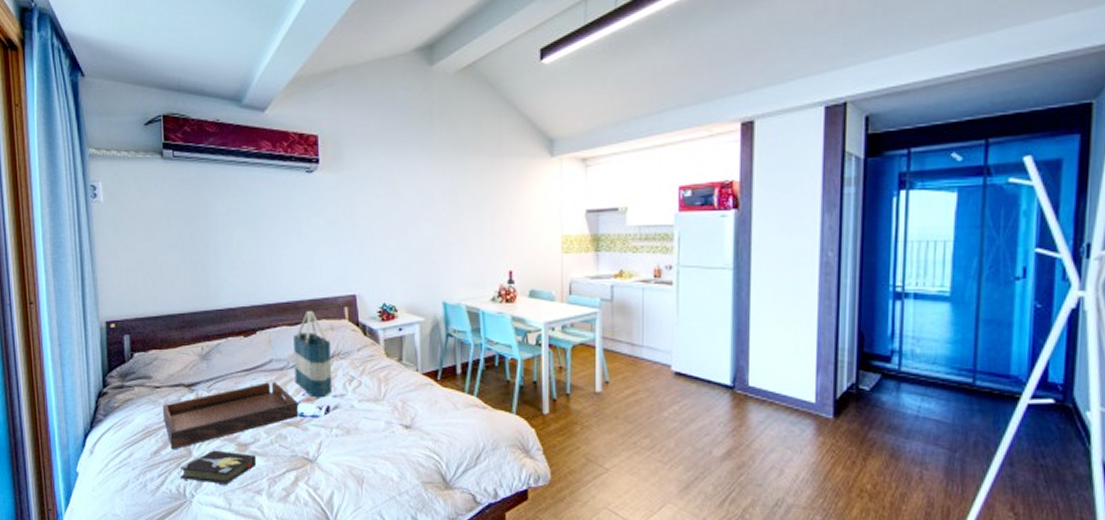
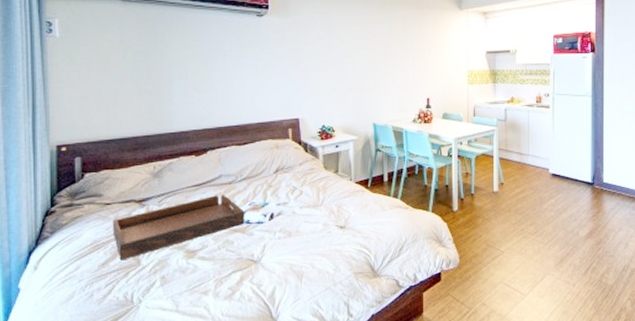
hardback book: present [179,450,257,485] -> none [128,258,204,289]
tote bag: present [294,310,333,398] -> none [242,132,277,207]

